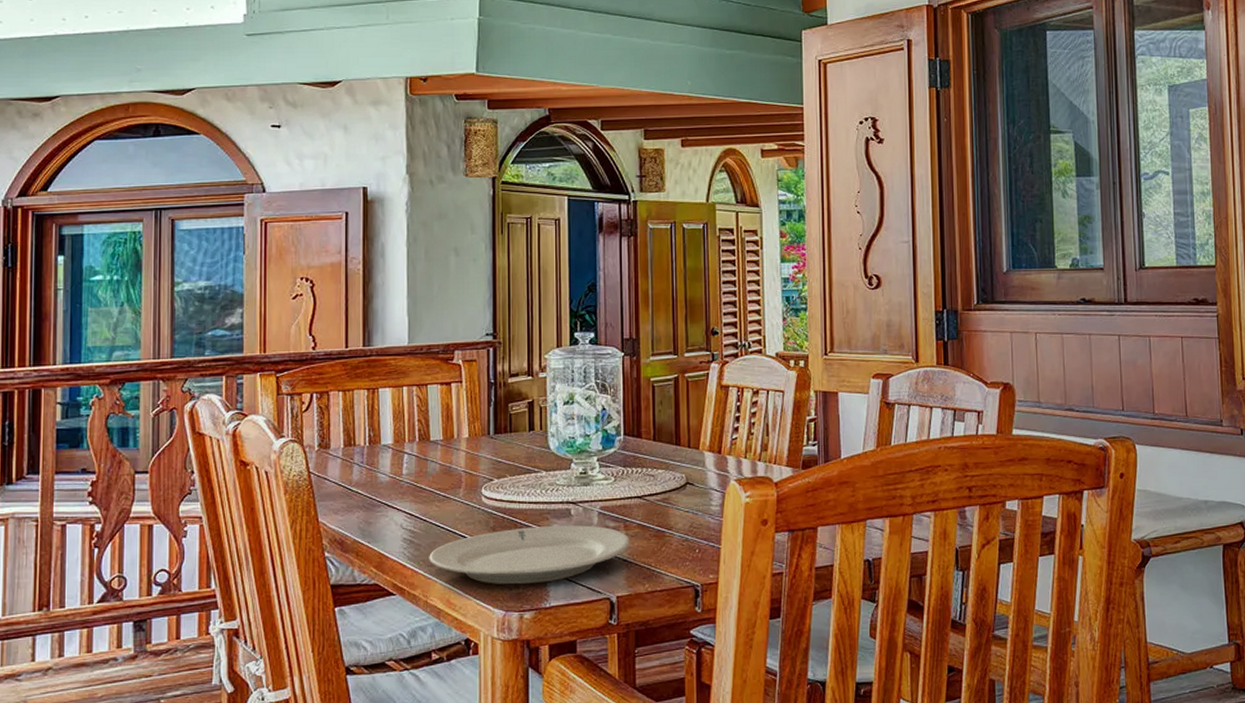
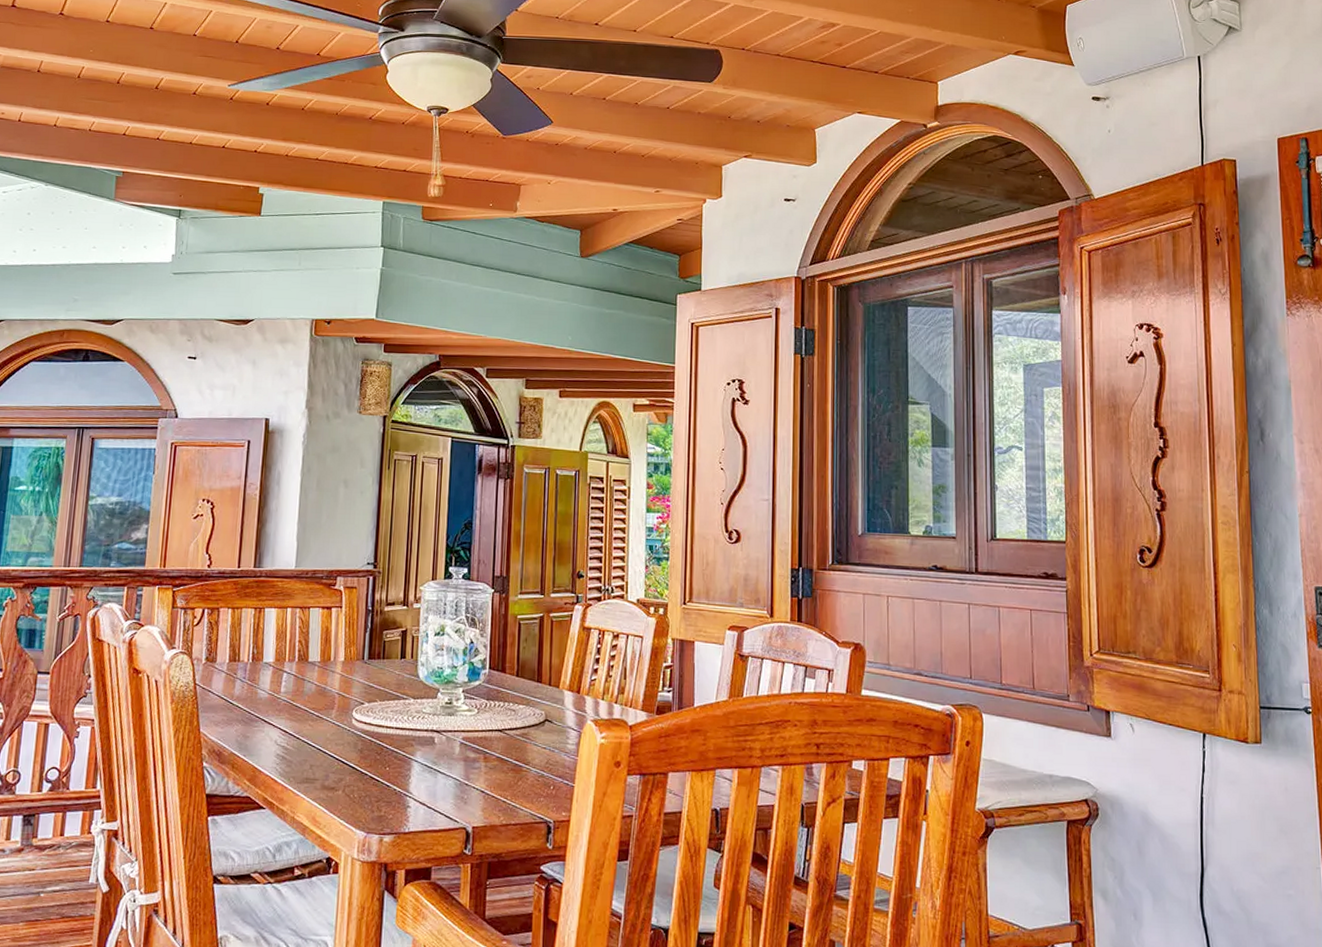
plate: present [429,525,630,585] -> none [299,752,489,808]

